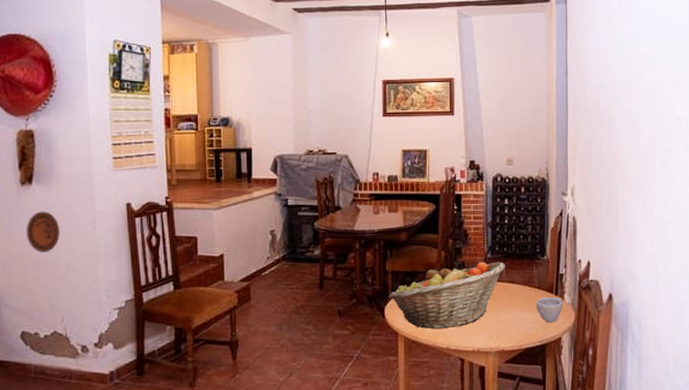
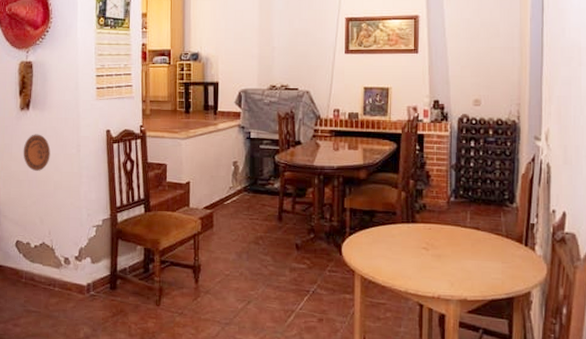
fruit basket: present [388,262,505,329] -> none [346,205,470,272]
cup: present [536,297,563,323] -> none [503,247,533,275]

